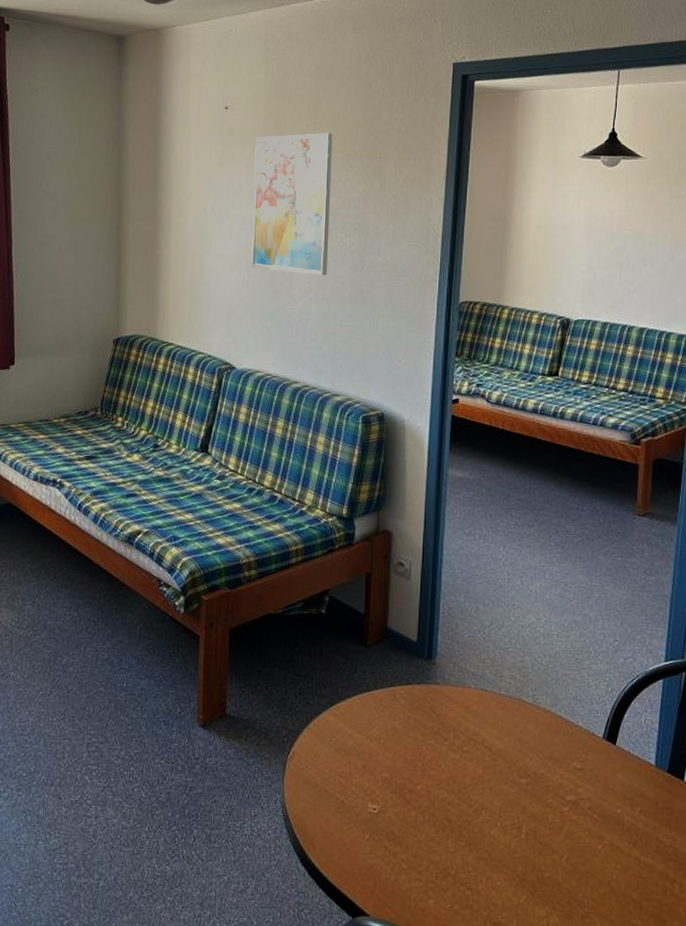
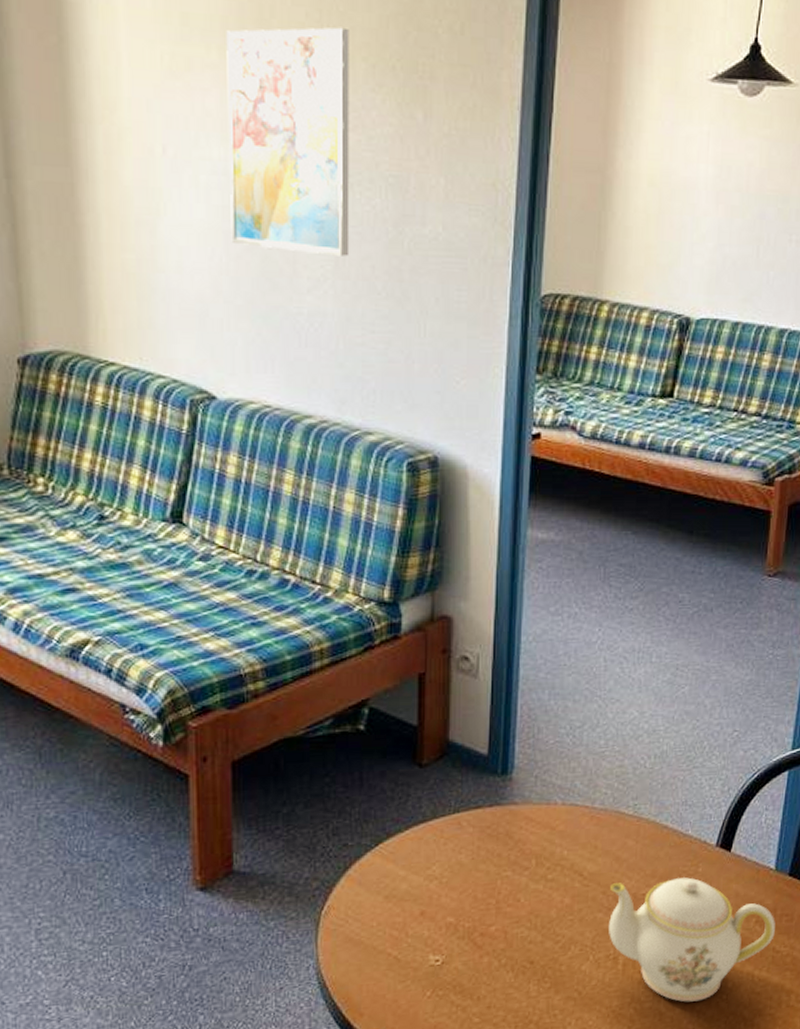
teapot: none [513,761,658,878] -> present [609,877,775,1002]

